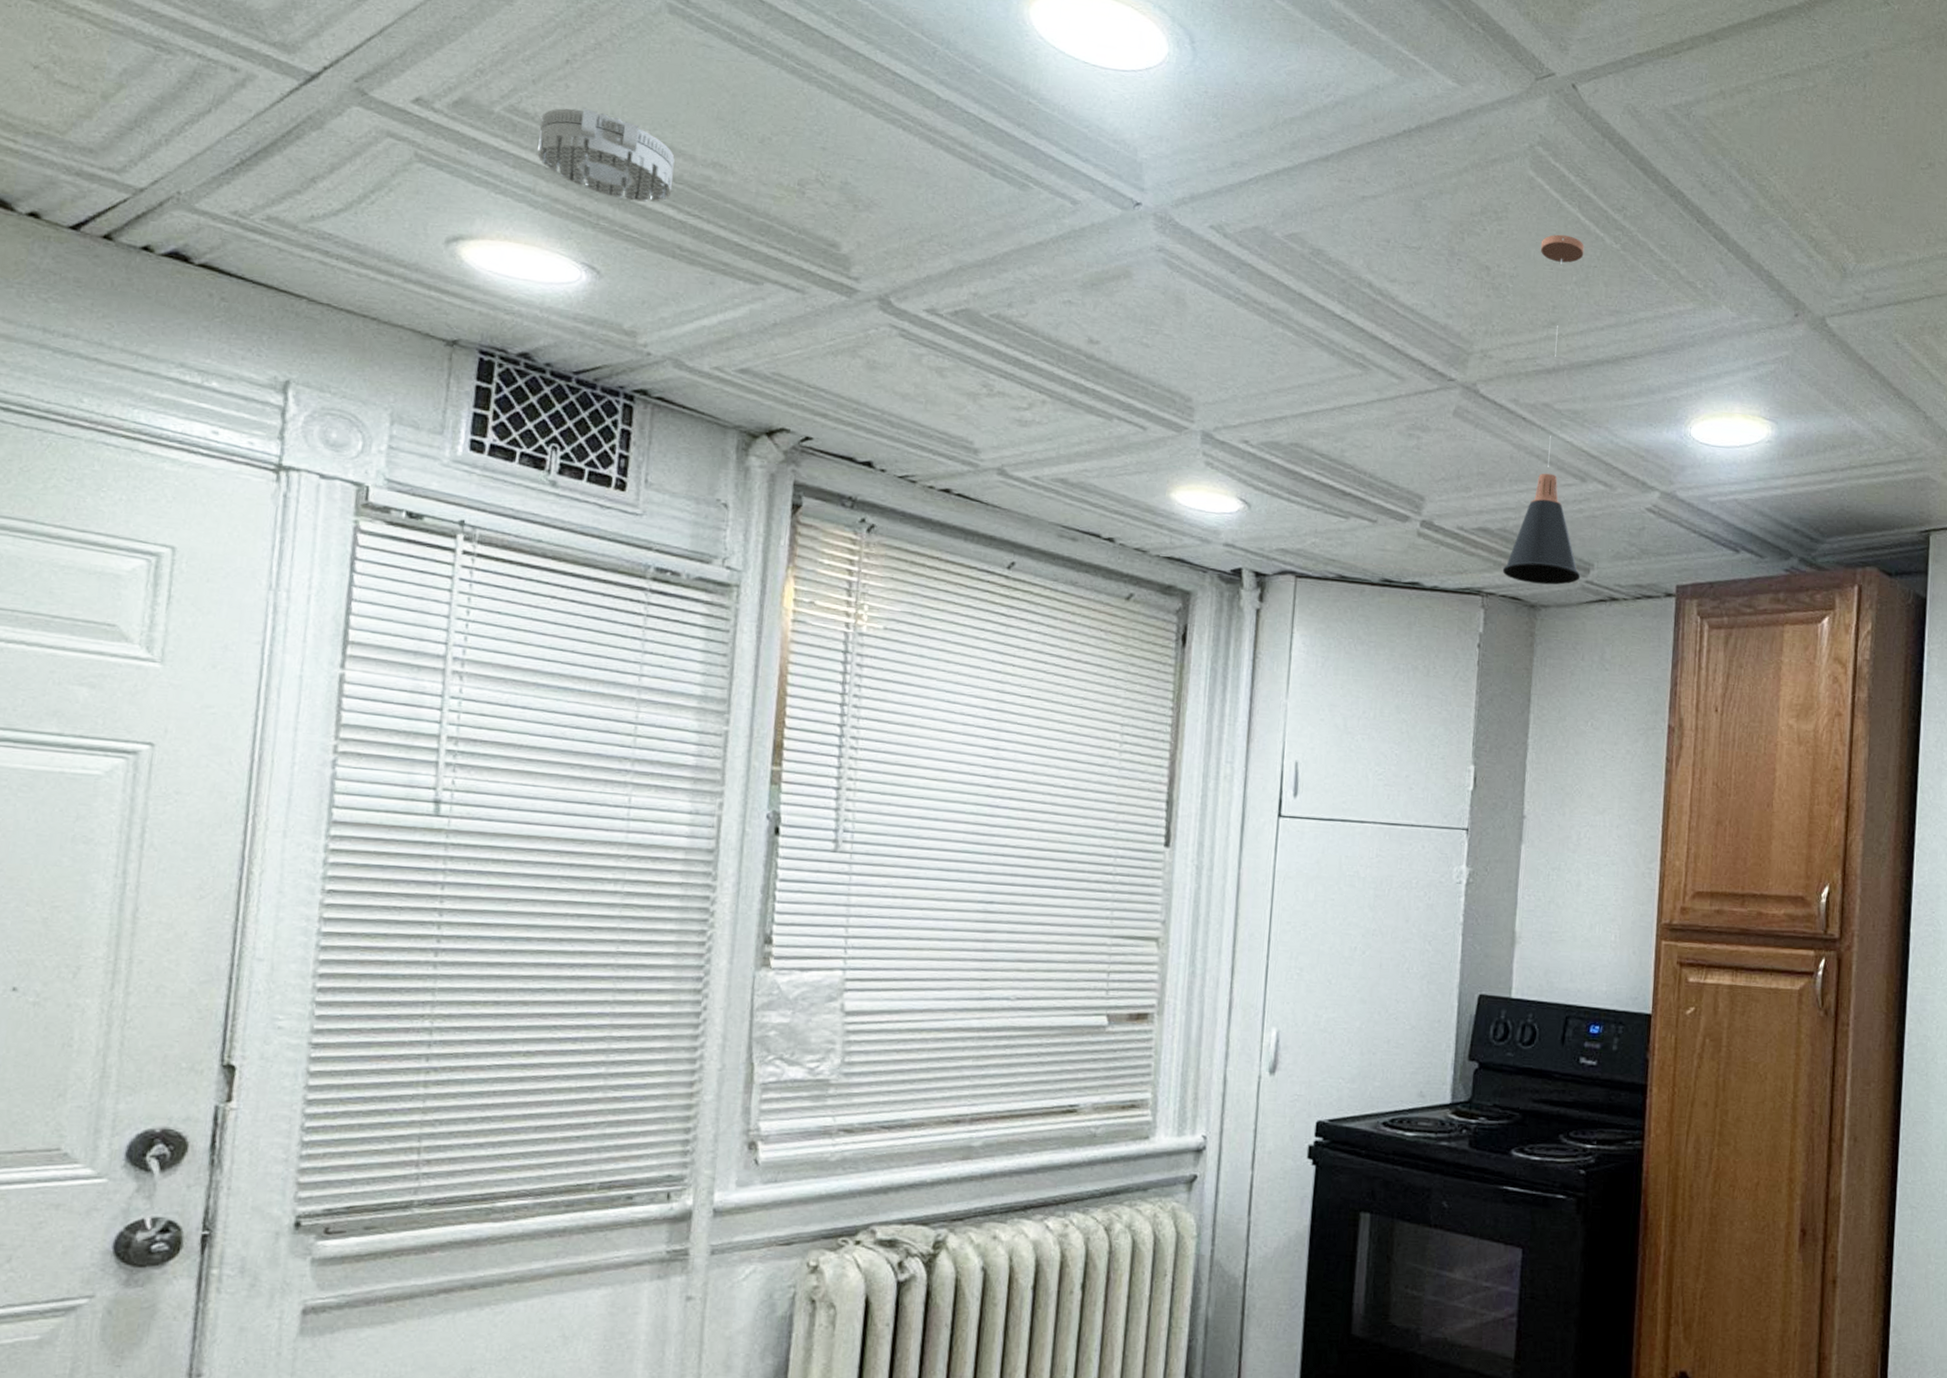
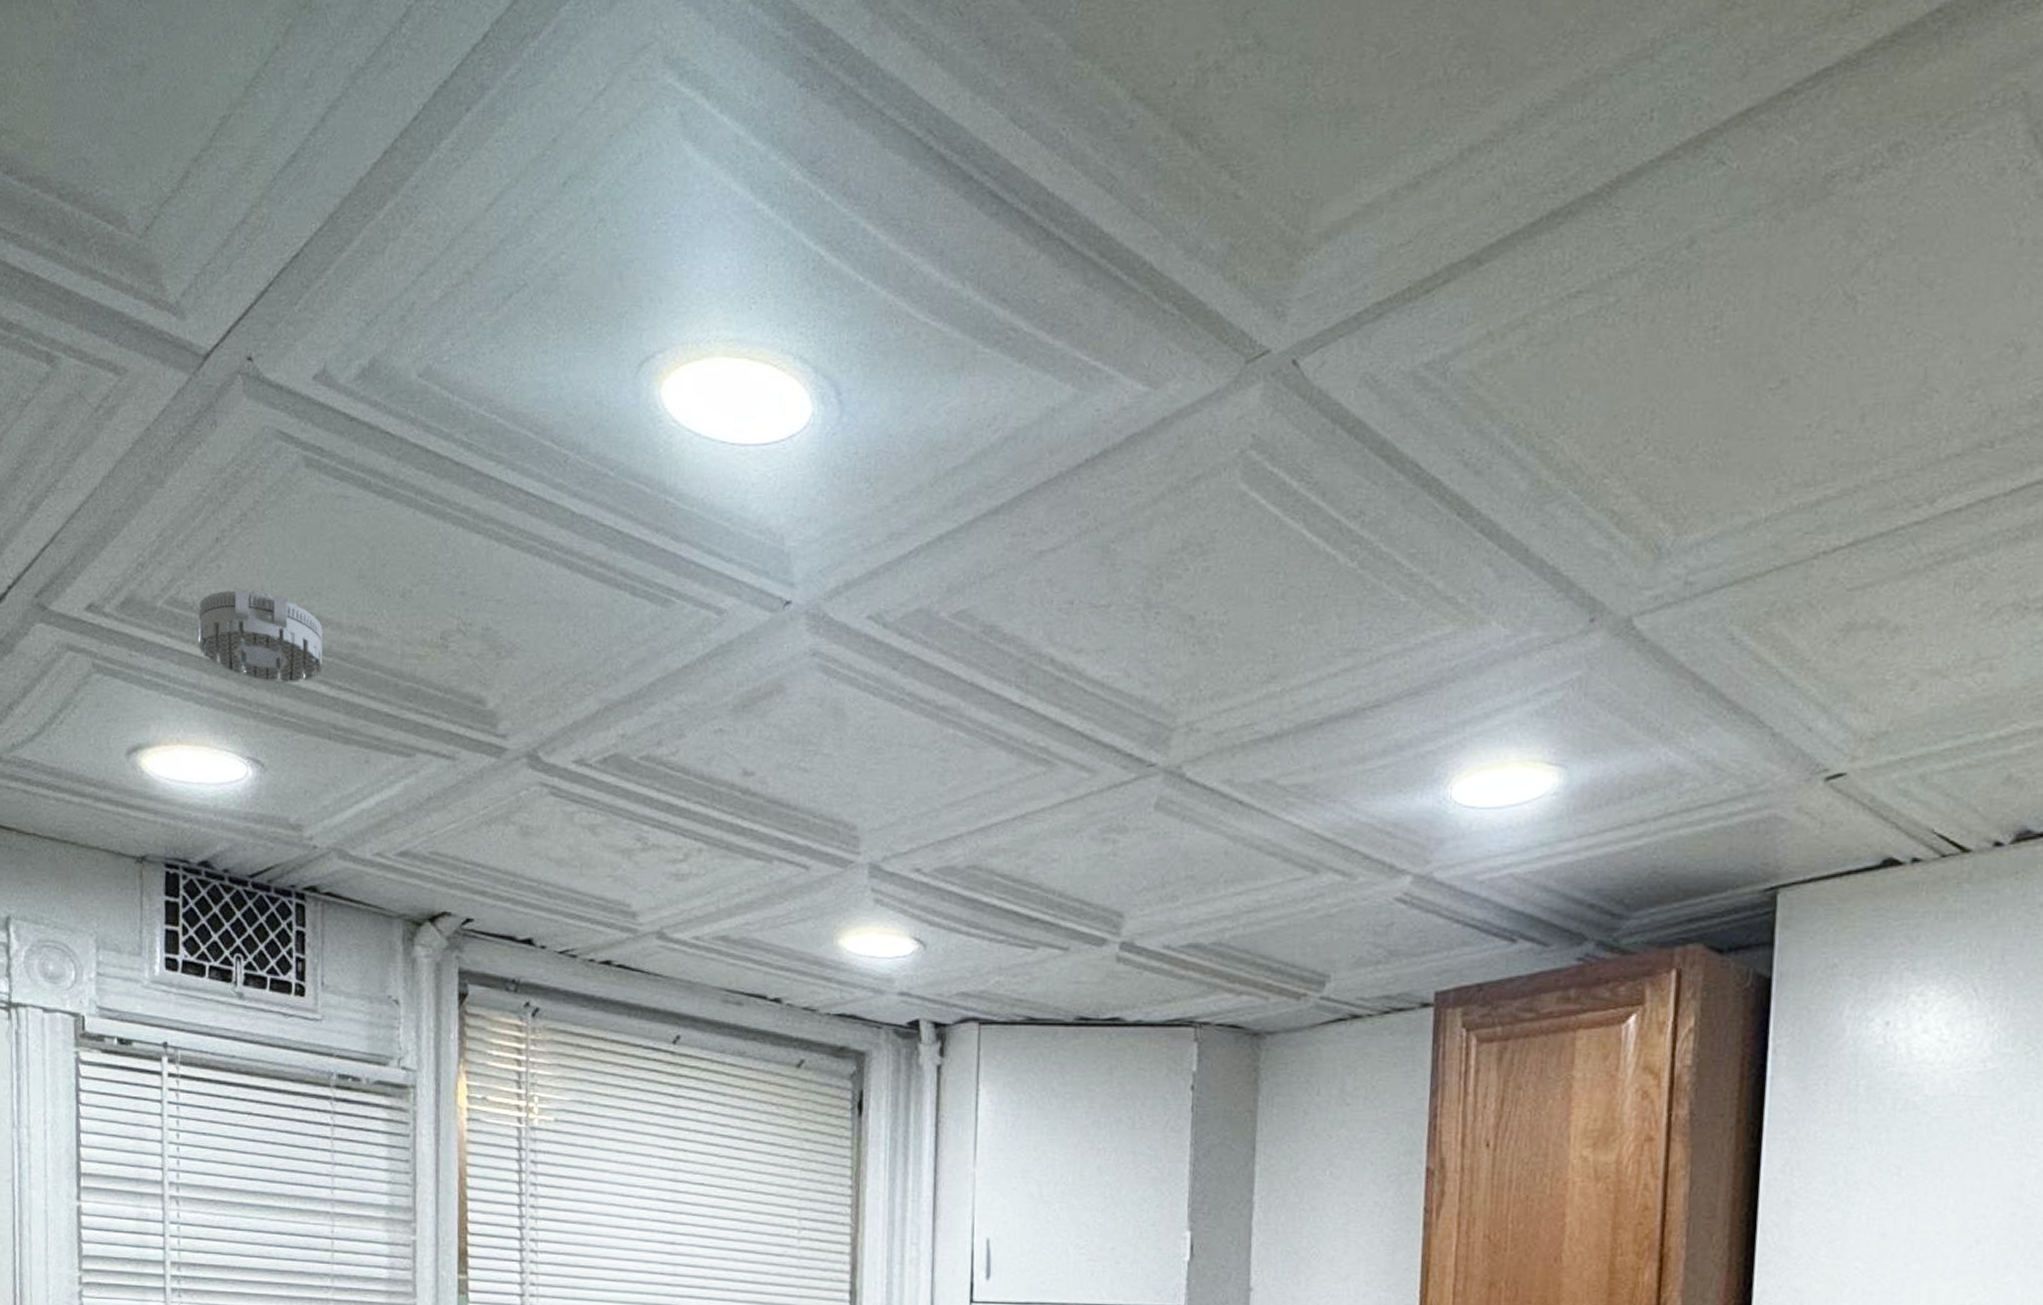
pendant lamp: present [1502,234,1585,585] -> none [1218,560,1314,1006]

